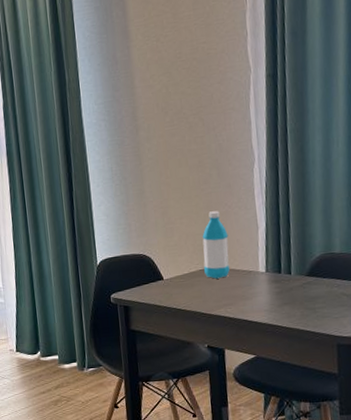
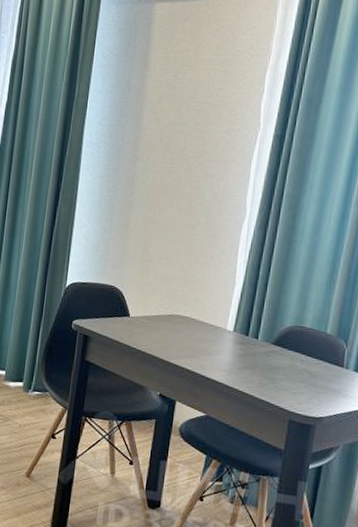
water bottle: present [202,211,230,279] -> none [171,258,204,328]

